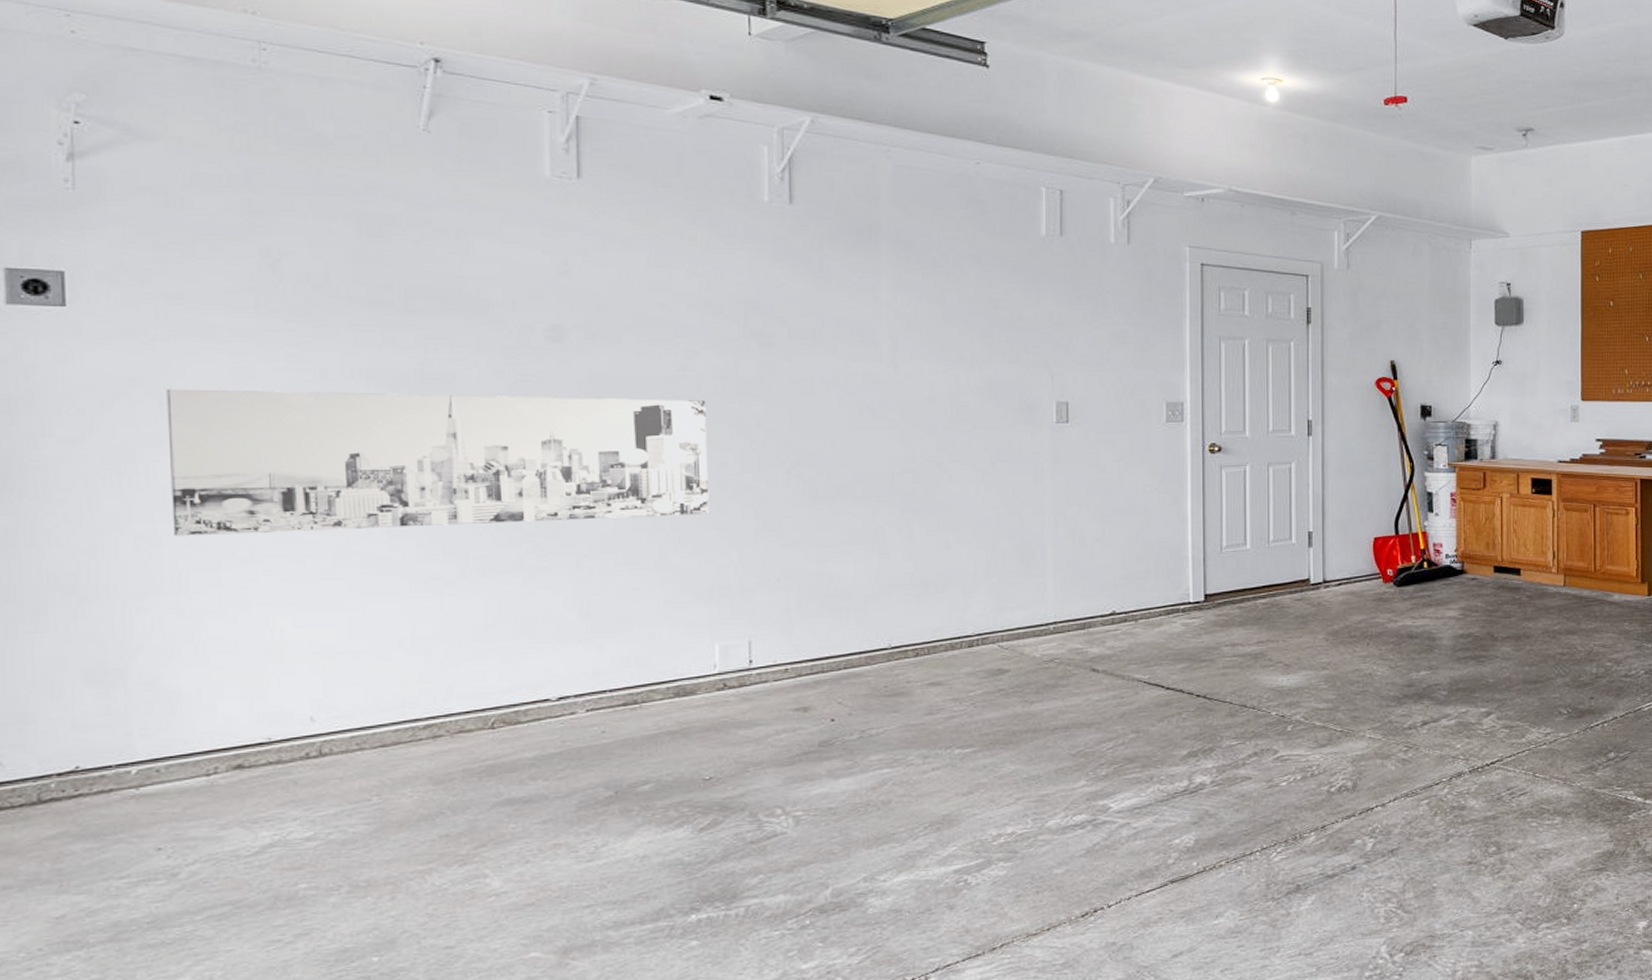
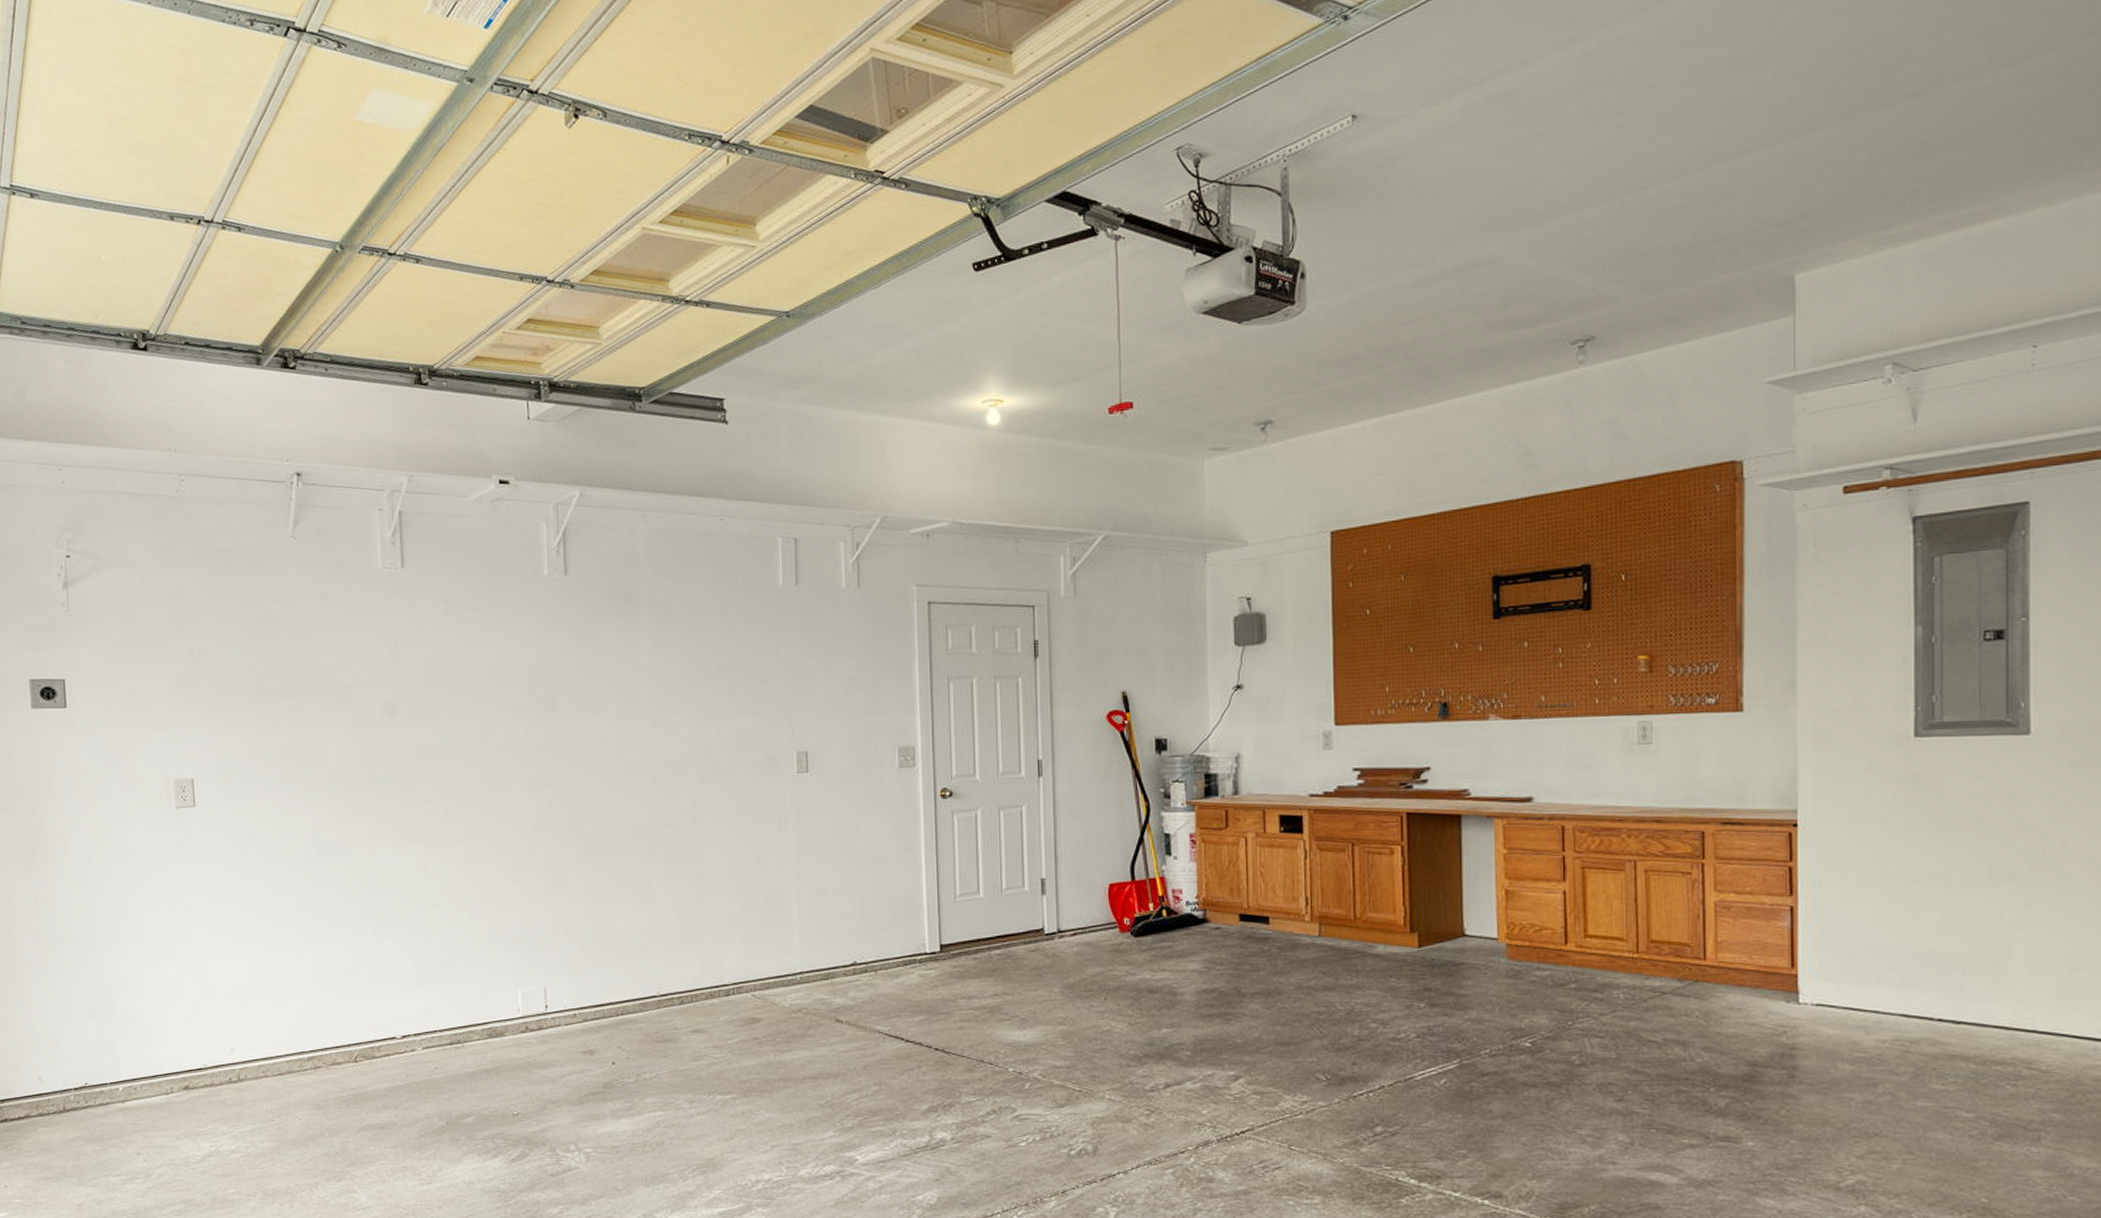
wall art: present [166,389,710,536] -> none [130,764,510,895]

